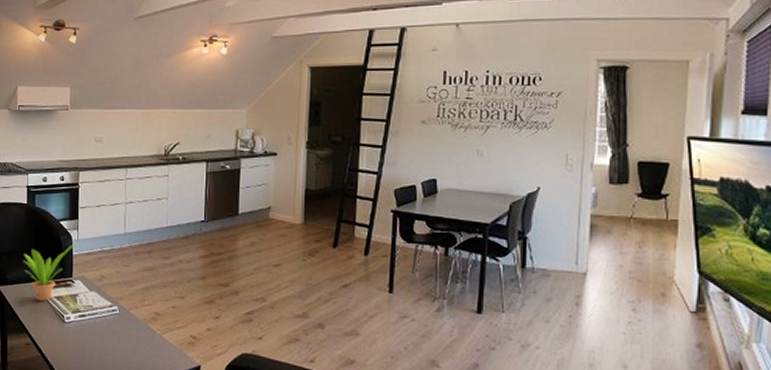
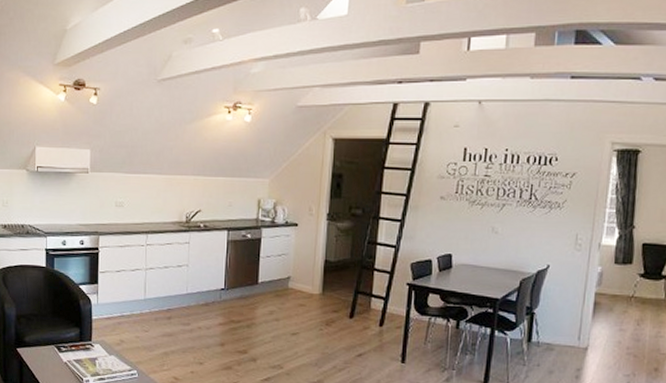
potted plant: present [23,242,76,301] -> none [41,306,96,364]

